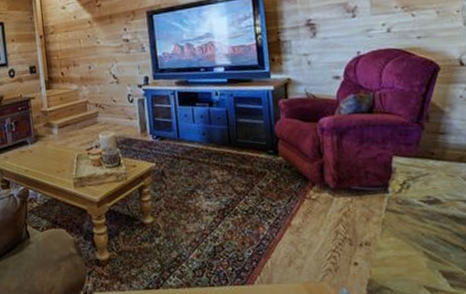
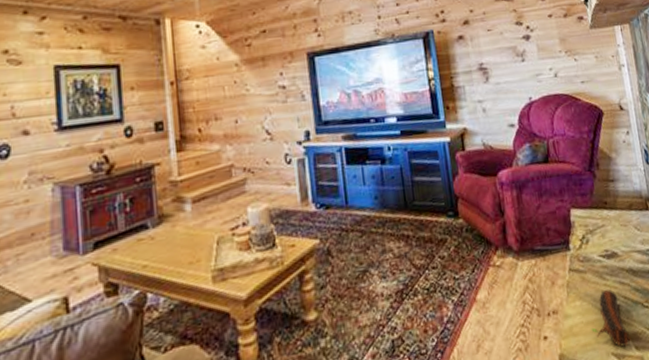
decorative log: none [404,230,446,284] -> present [591,289,631,348]

